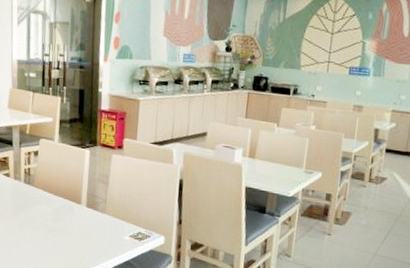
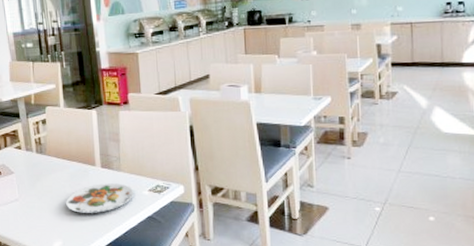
plate: none [46,222,115,251] -> present [66,183,134,213]

